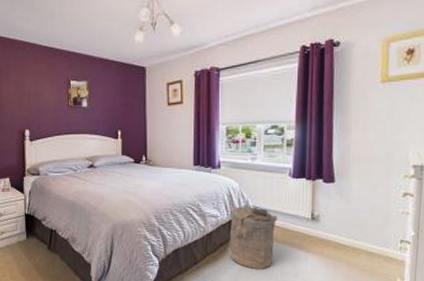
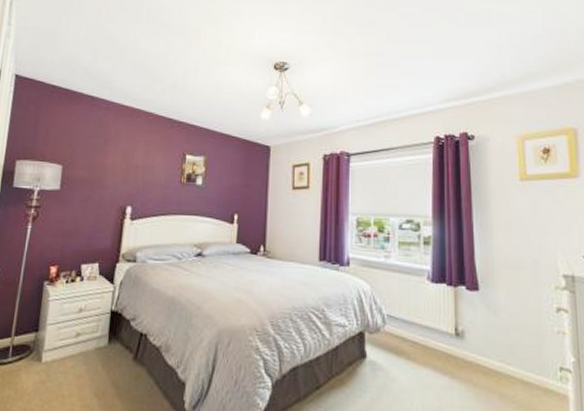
laundry hamper: present [229,204,278,270] -> none [359,312,417,401]

